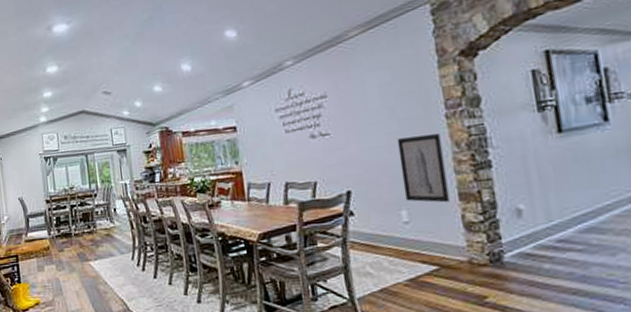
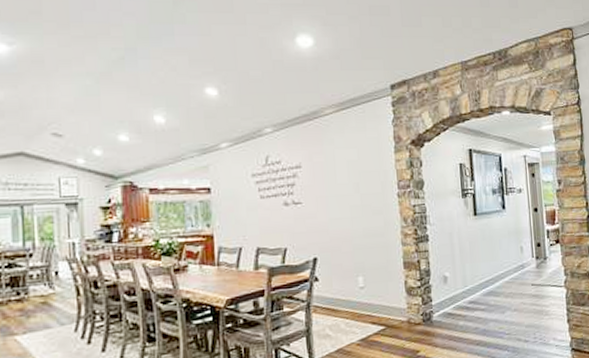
wall art: present [397,134,450,203] -> none [359,210,397,271]

